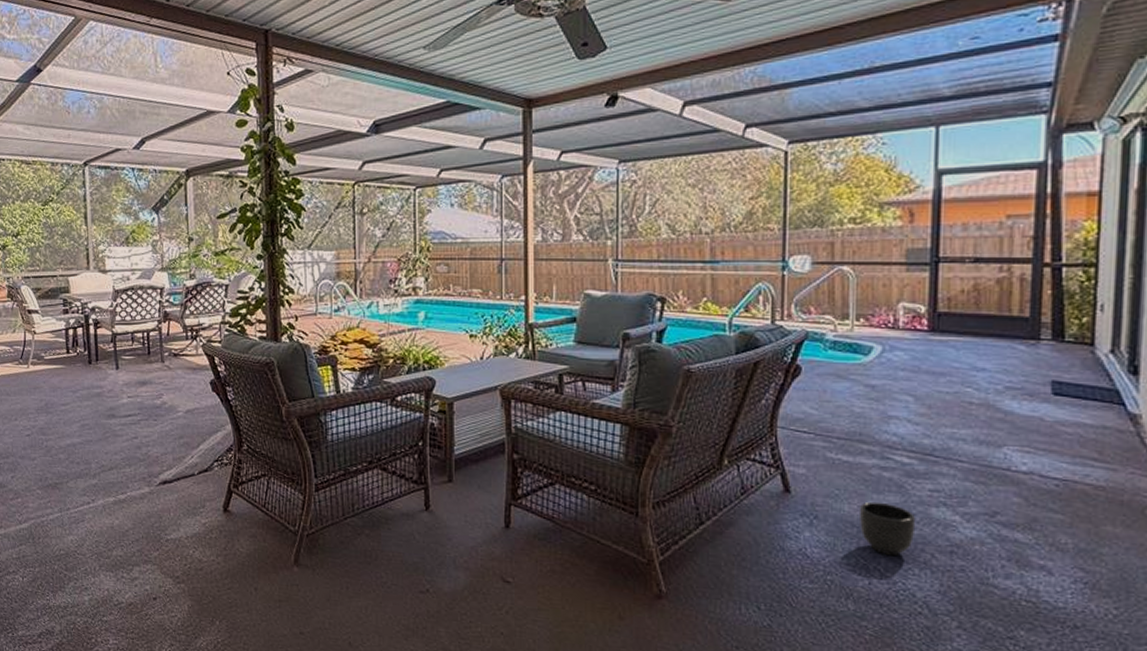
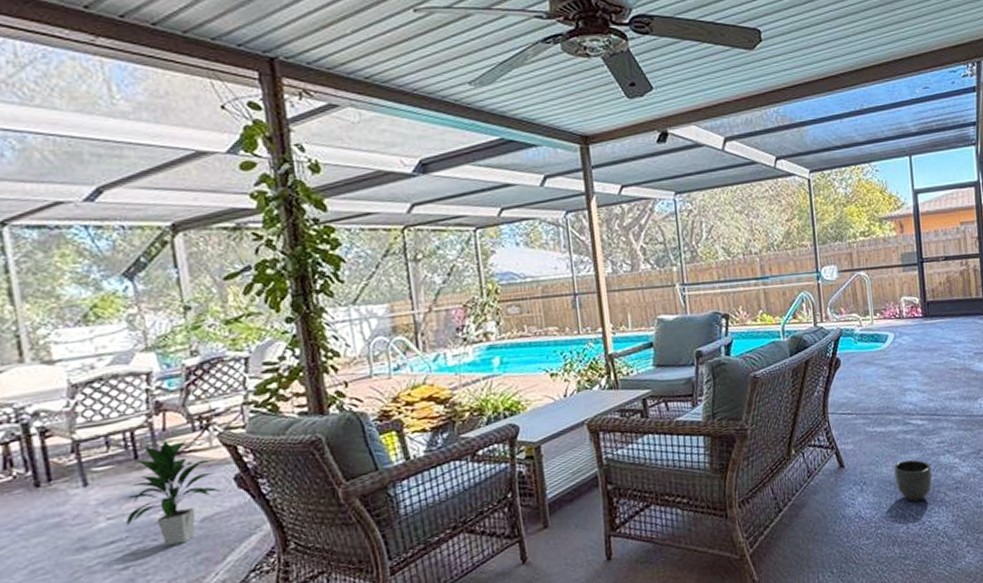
indoor plant: none [139,343,202,427] -> present [125,440,223,546]

